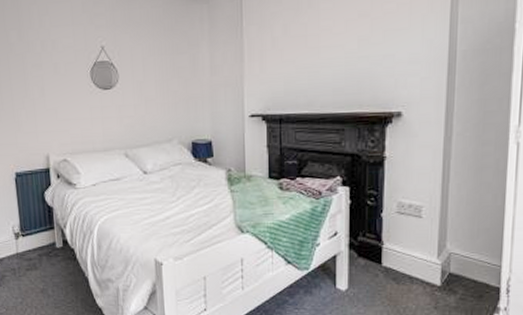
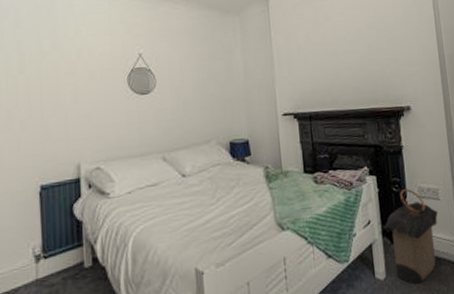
laundry hamper: none [351,202,418,299] -> present [383,188,439,284]

